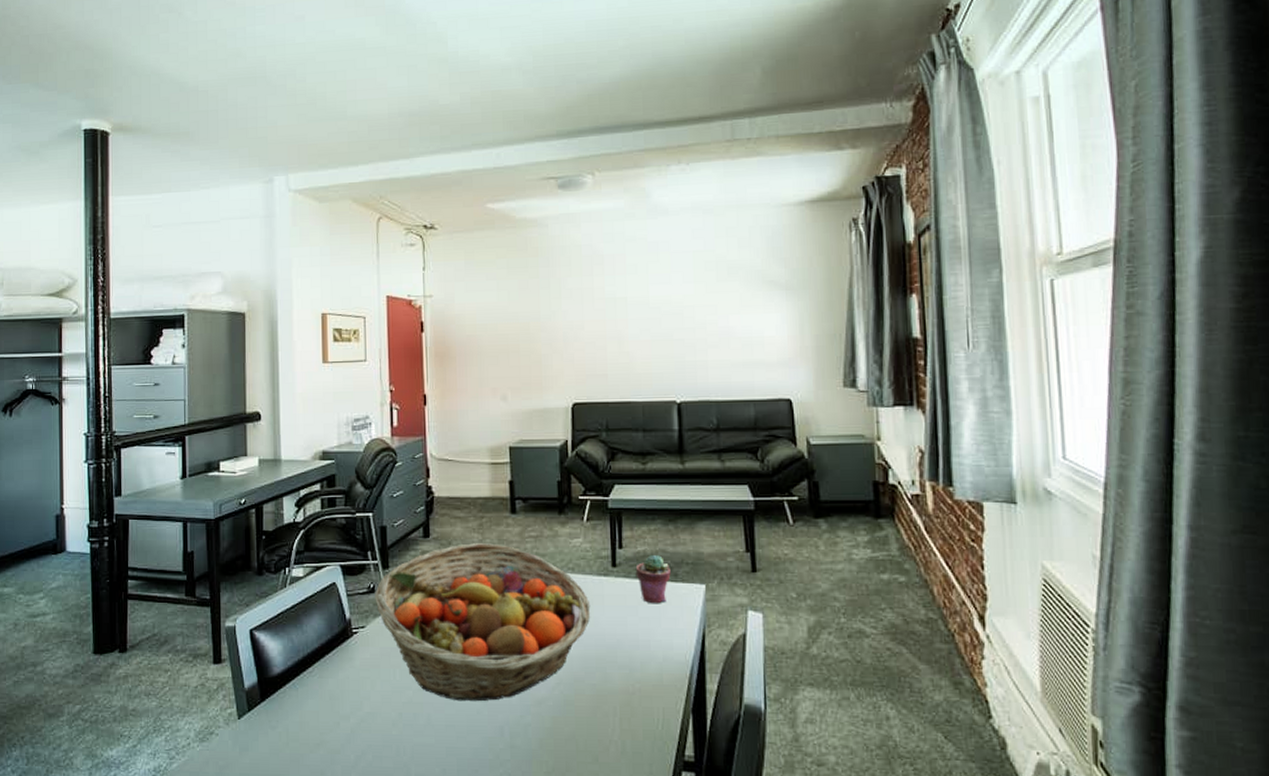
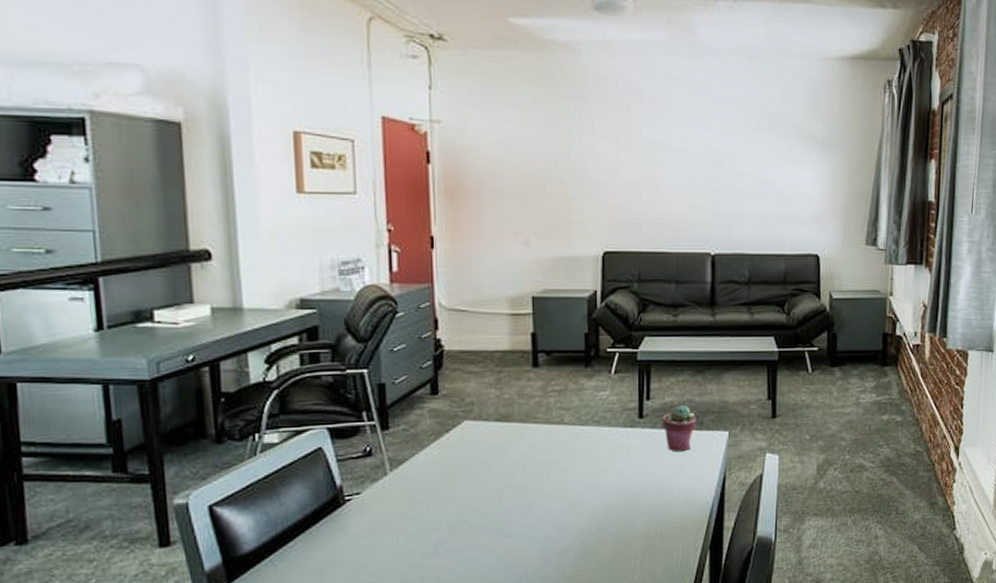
fruit basket: present [375,543,591,702] -> none [372,399,616,561]

